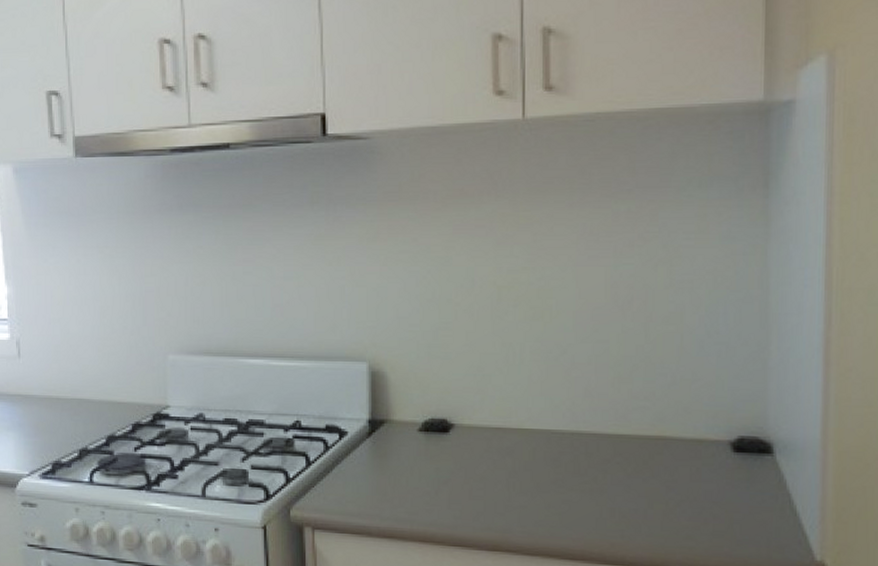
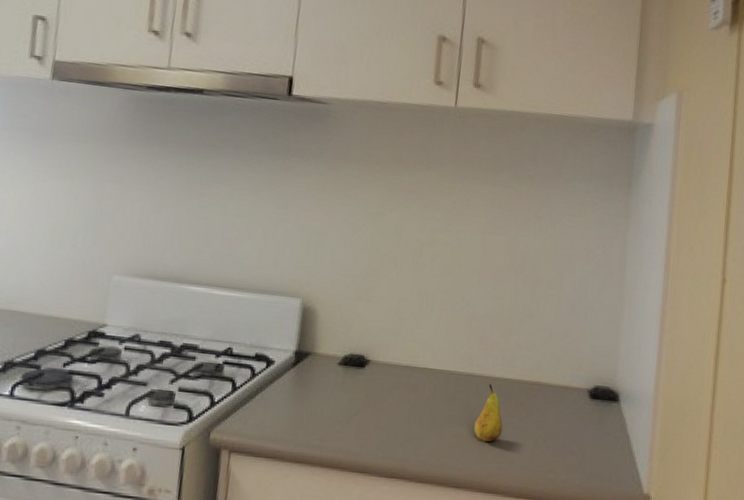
fruit: none [587,442,623,508] -> present [474,384,503,442]

